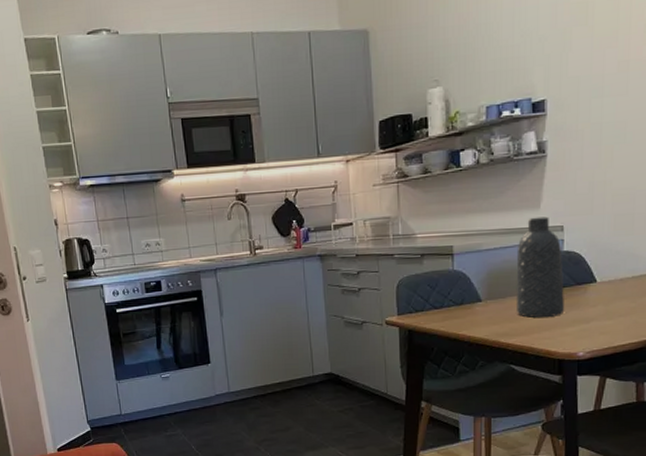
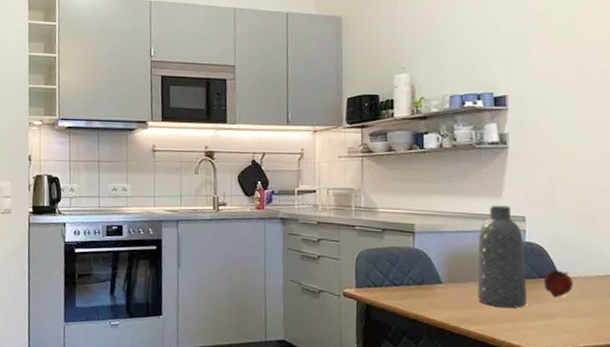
apple: none [580,275,610,303] -> present [543,269,573,298]

